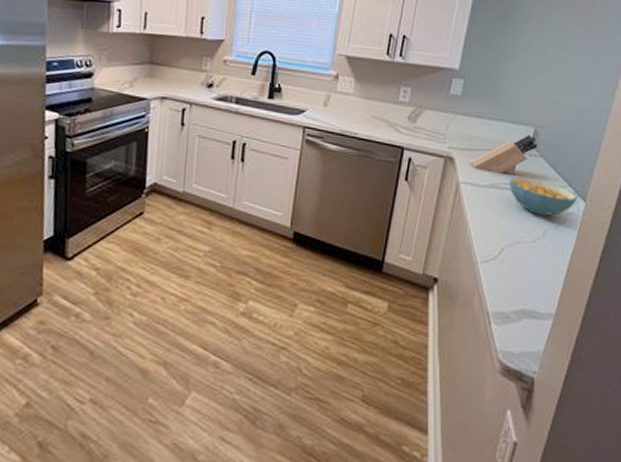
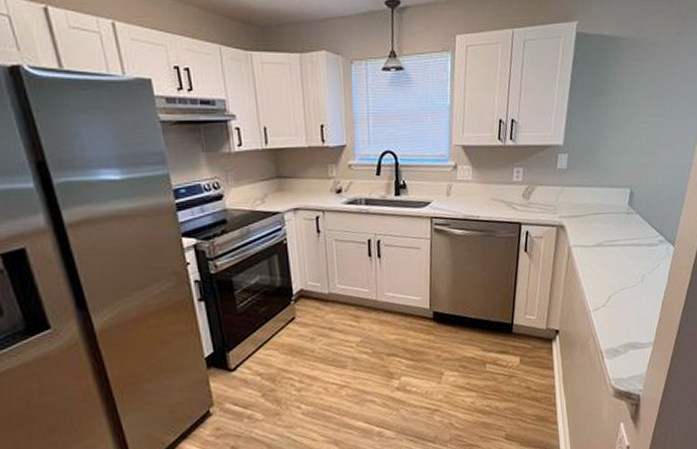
knife block: present [470,134,538,174] -> none [578,195,634,233]
cereal bowl: present [510,177,578,217] -> none [612,233,668,264]

